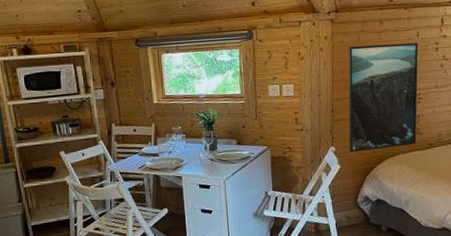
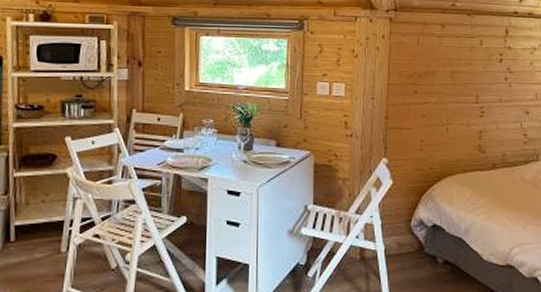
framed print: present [348,42,419,153] -> none [403,49,482,167]

